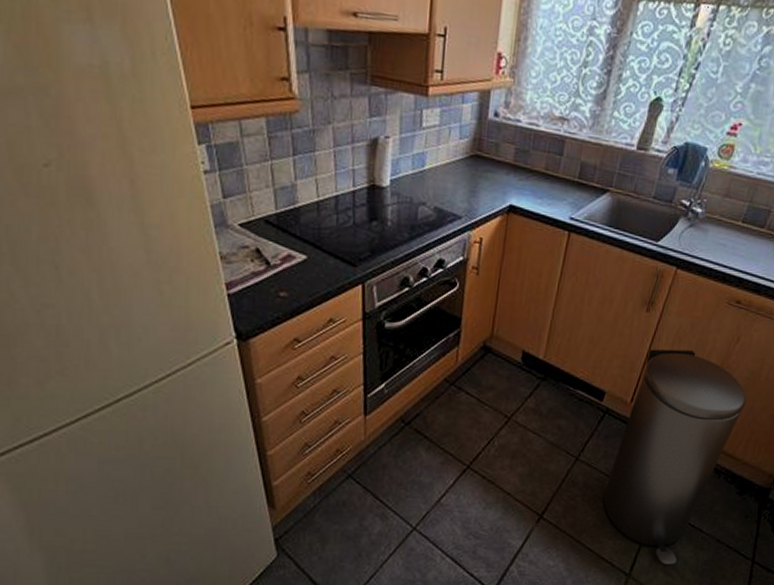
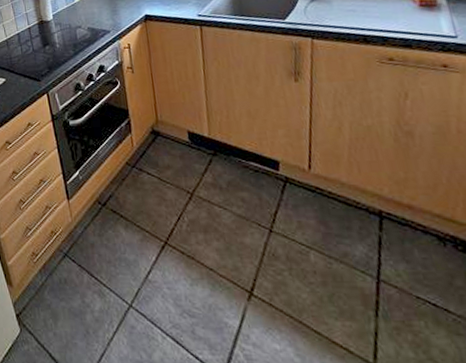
pedal bin: present [603,349,747,566] -> none [310,112,444,355]

